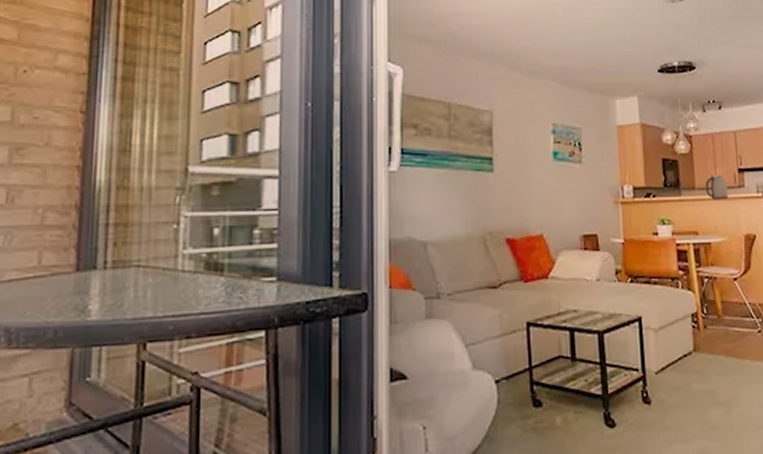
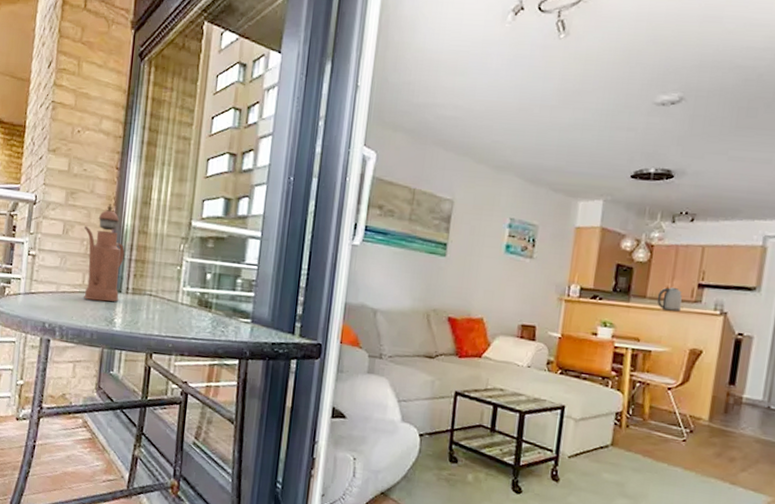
coffeepot: none [37,156,99,285] -> present [83,203,125,302]

